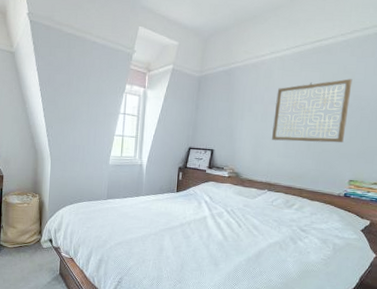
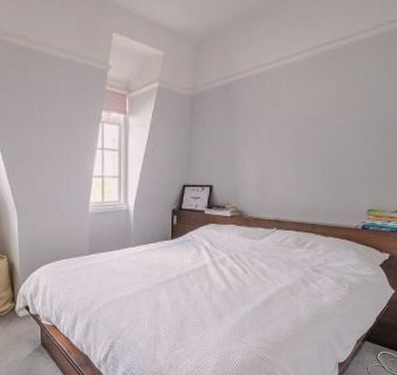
wall art: present [272,79,353,143] -> none [280,87,375,169]

